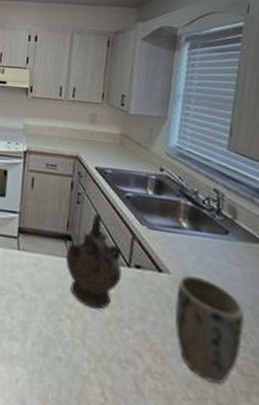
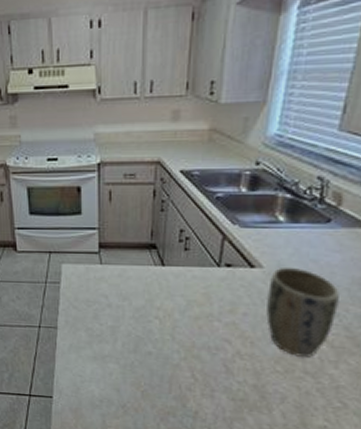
ceremonial vessel: present [66,214,122,310] -> none [152,219,212,308]

